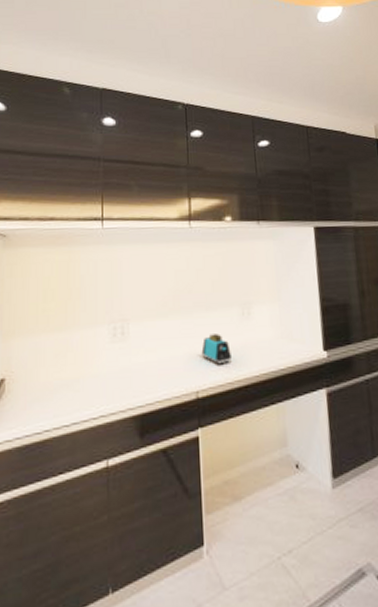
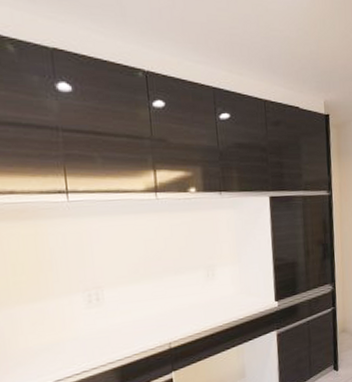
toaster: present [201,334,231,365] -> none [172,293,199,320]

